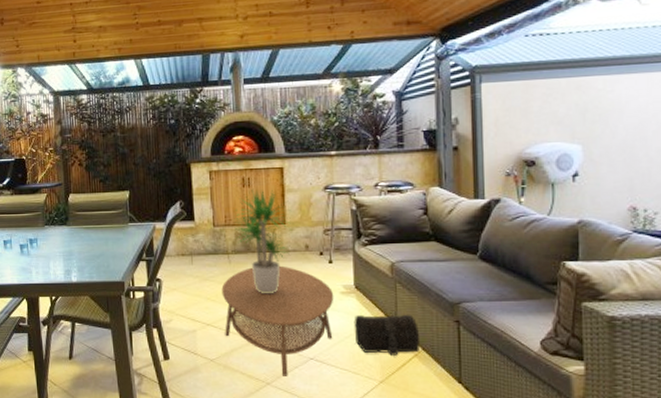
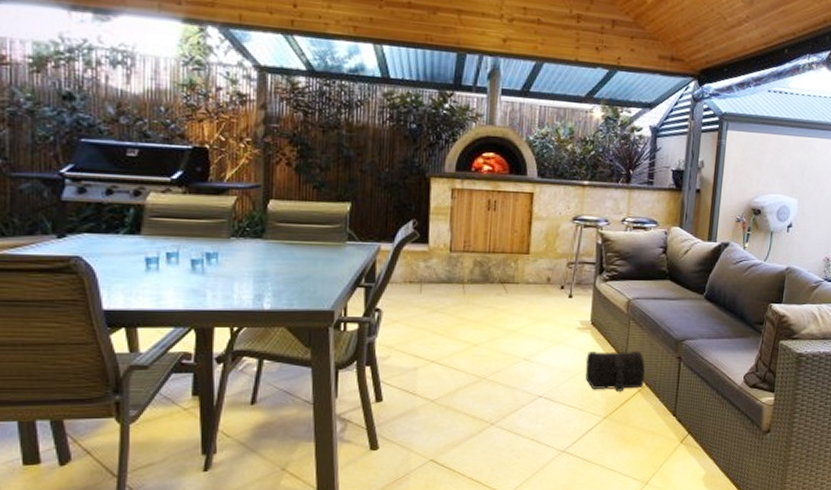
coffee table: present [221,265,334,376] -> none [450,298,570,416]
potted plant: present [231,188,294,294] -> none [471,213,538,329]

